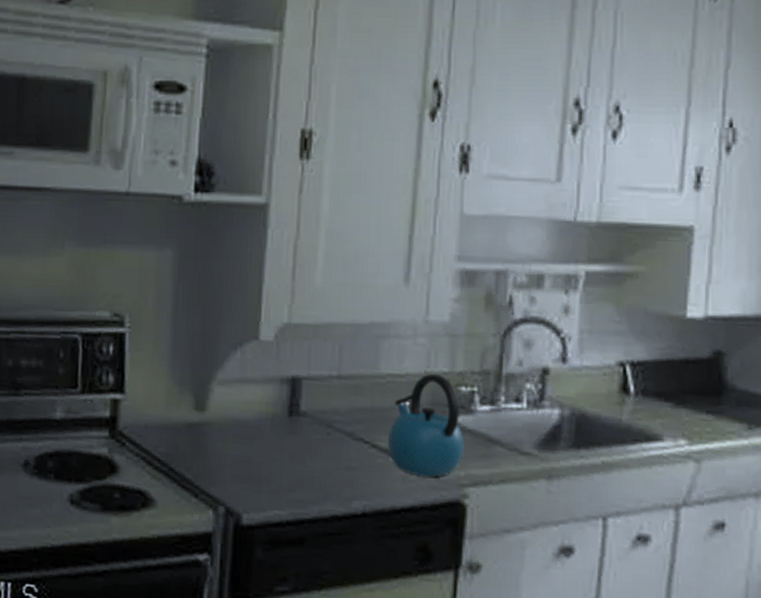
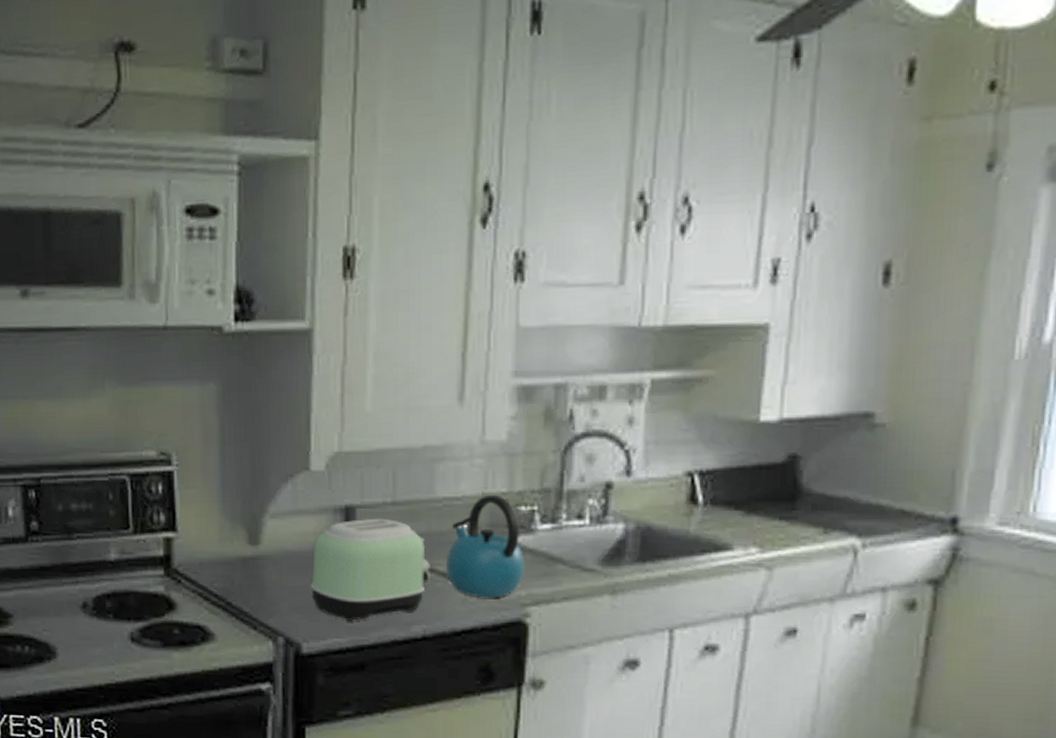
toaster: none [253,390,374,493] -> present [310,518,433,621]

